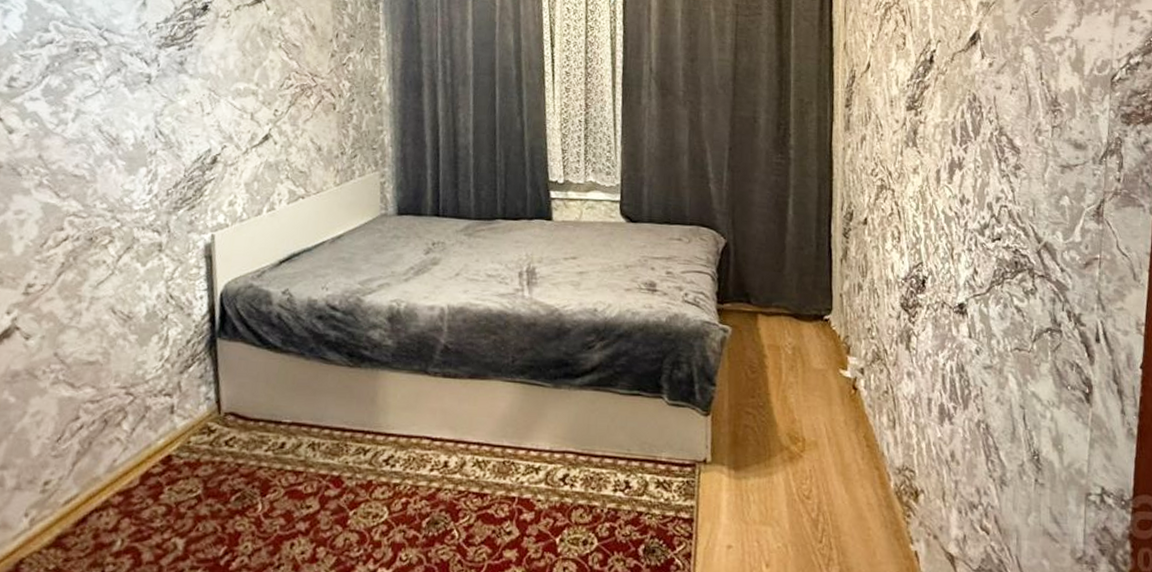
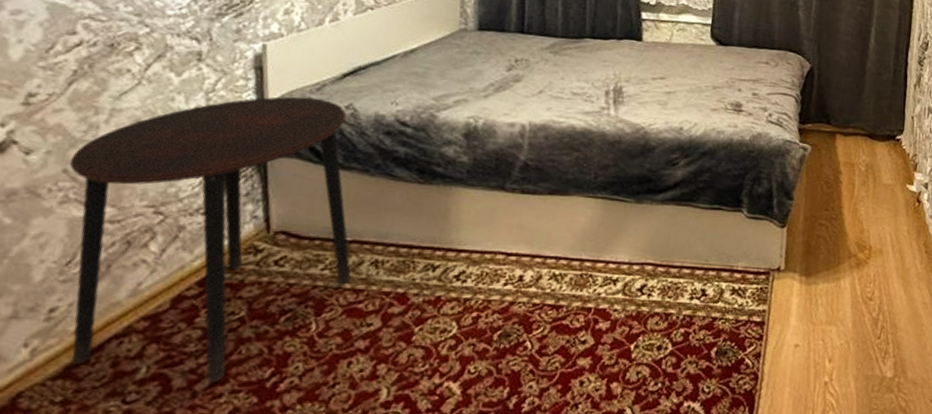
side table: none [59,283,291,558] -> present [69,96,351,382]

